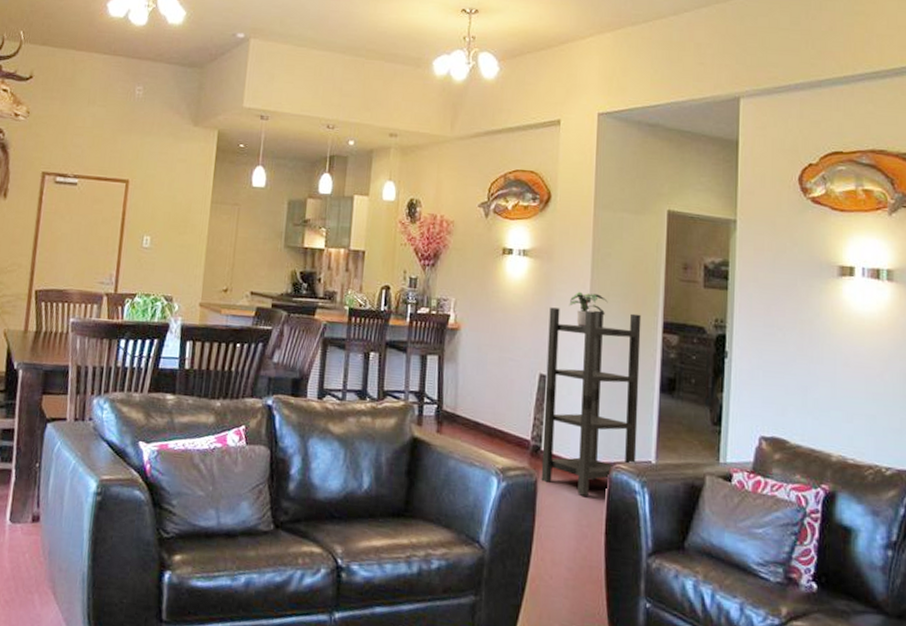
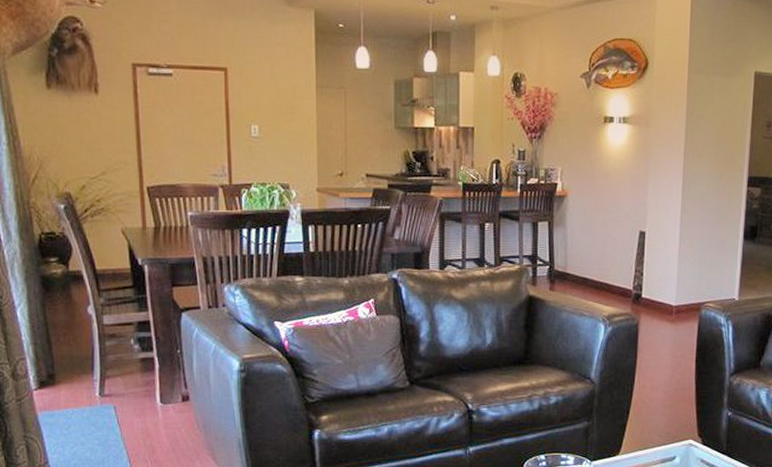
shelving unit: present [541,307,642,496] -> none [641,170,729,332]
potted plant: present [569,291,608,328] -> none [665,153,700,187]

